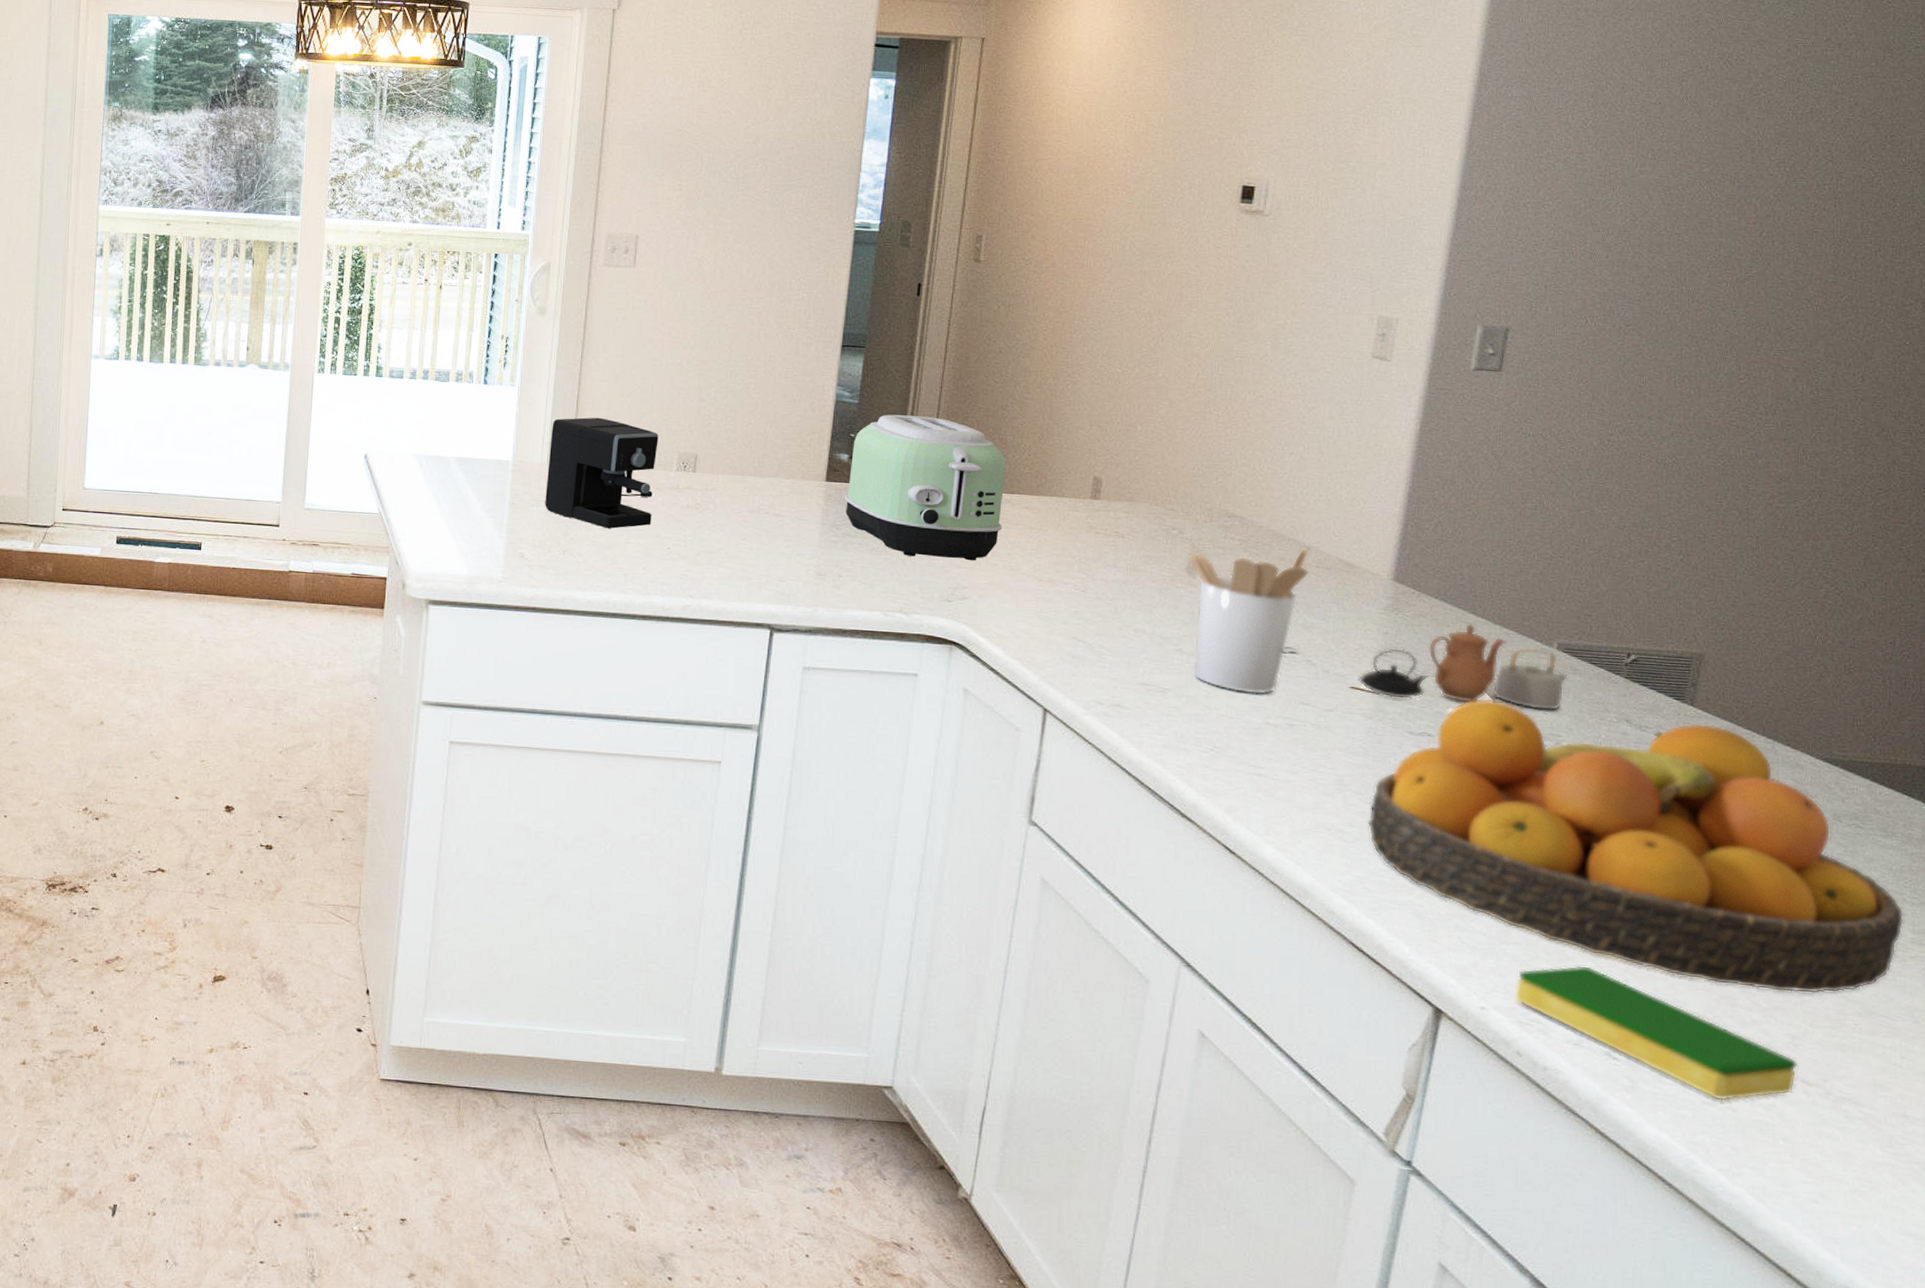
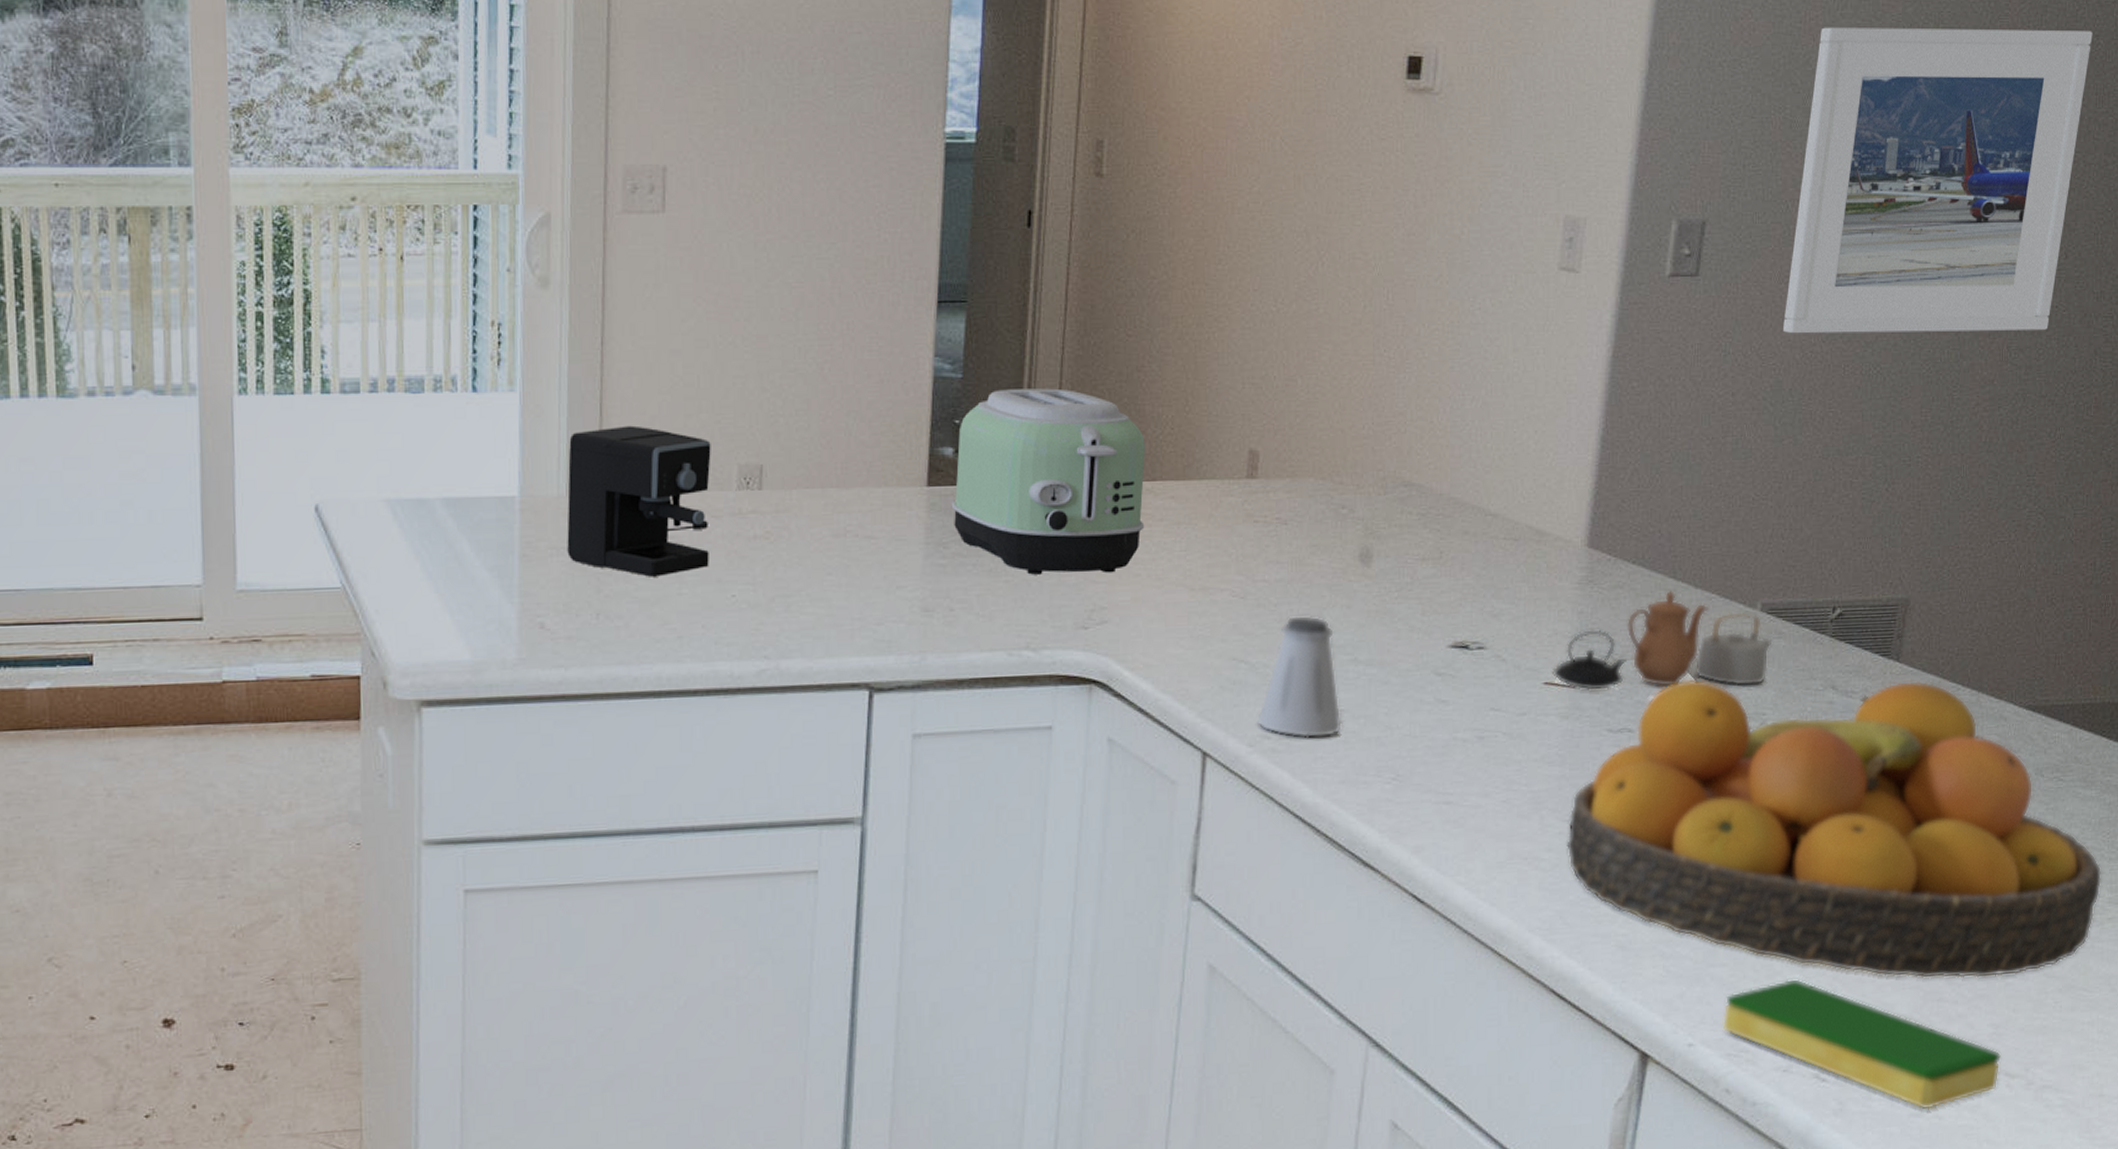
saltshaker: none [1092,609,1166,710] -> present [1257,614,1342,739]
utensil holder: present [1187,548,1310,695] -> none [1360,516,1496,705]
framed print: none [1580,180,1889,439] -> present [1782,27,2093,334]

